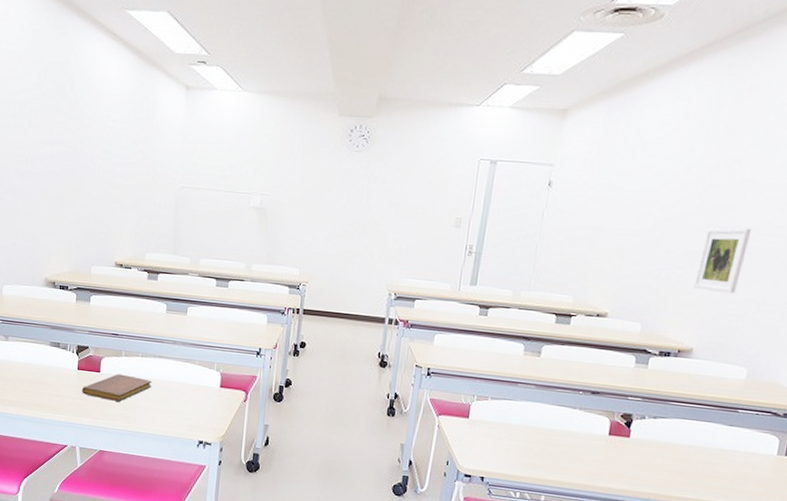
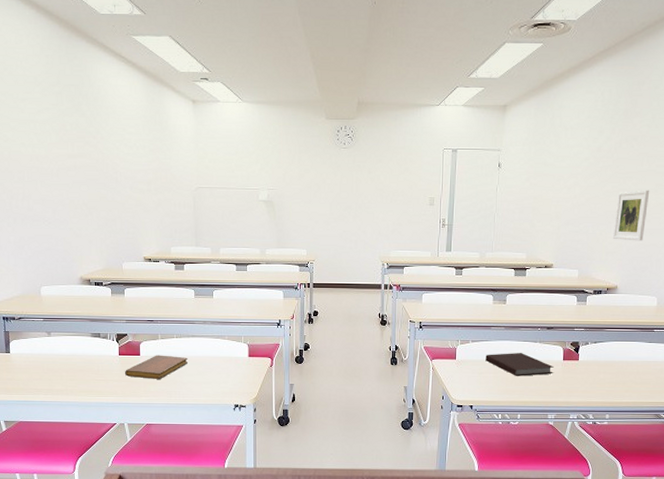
notebook: none [506,416,595,451] -> present [485,353,554,376]

